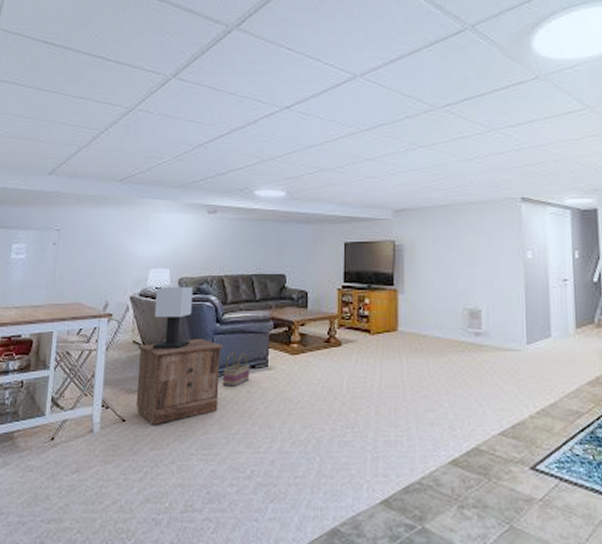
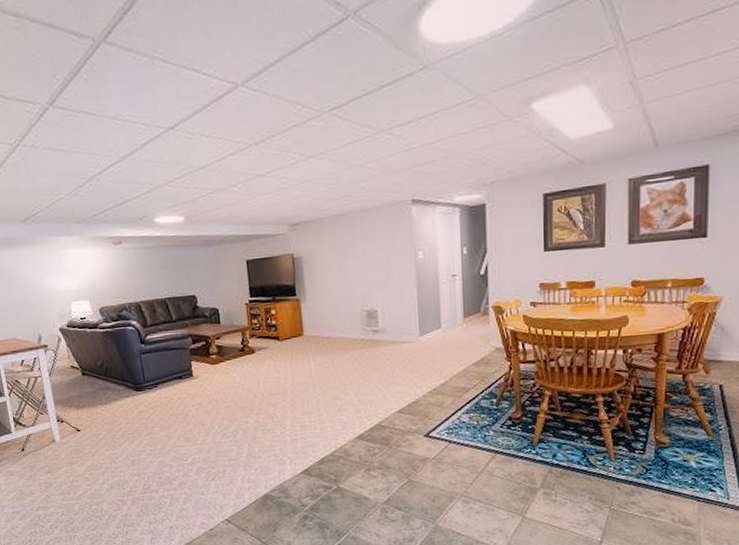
nightstand: present [135,338,224,425] -> none [76,358,156,432]
table lamp: present [152,286,194,350] -> none [81,314,121,372]
basket: present [222,353,251,387] -> none [154,367,179,396]

